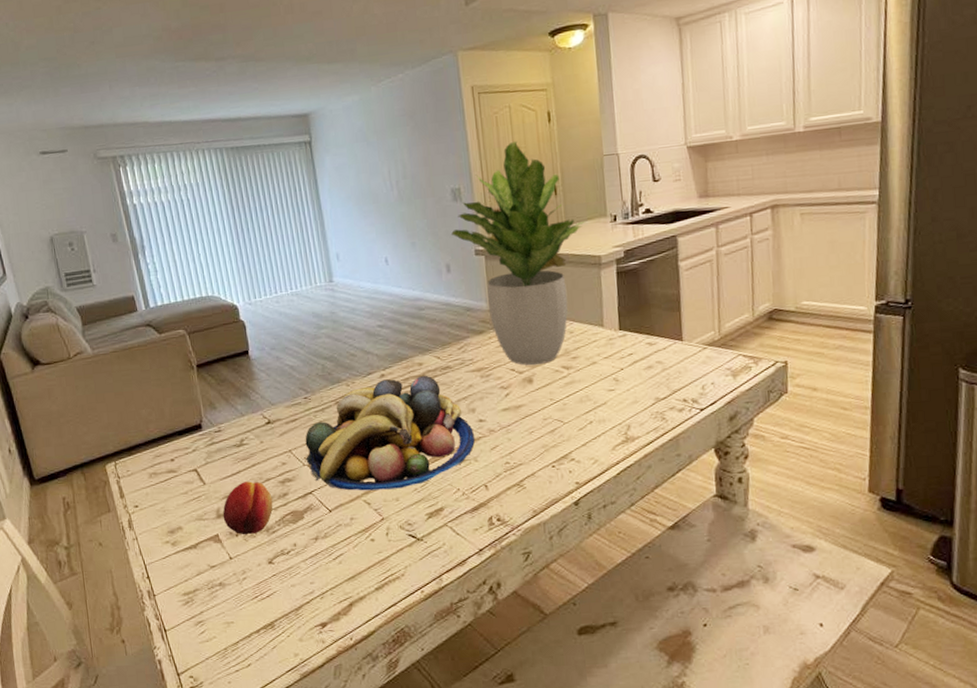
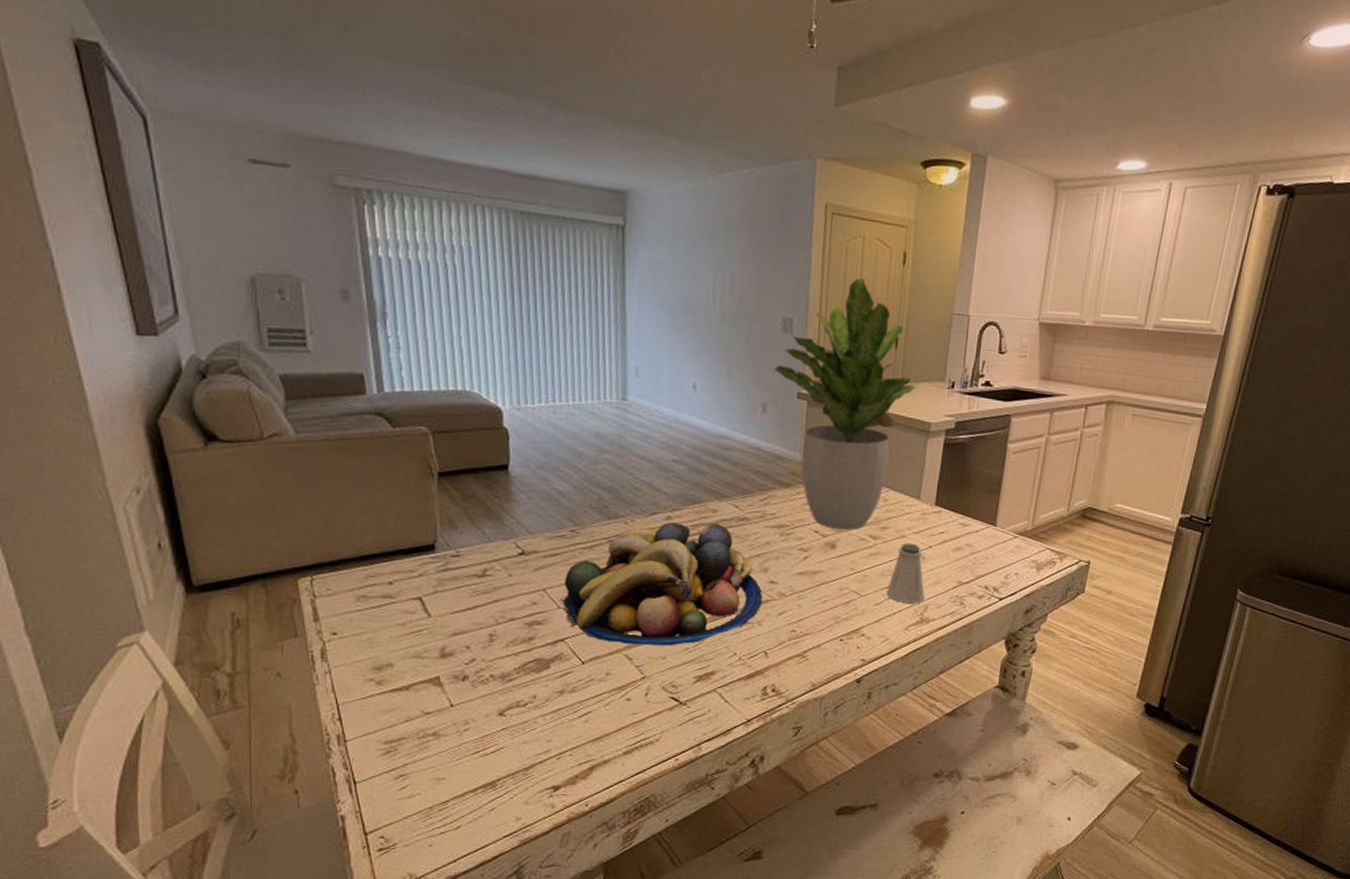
fruit: present [222,481,273,535] -> none [448,619,514,681]
saltshaker: none [588,368,625,425] -> present [886,543,925,603]

